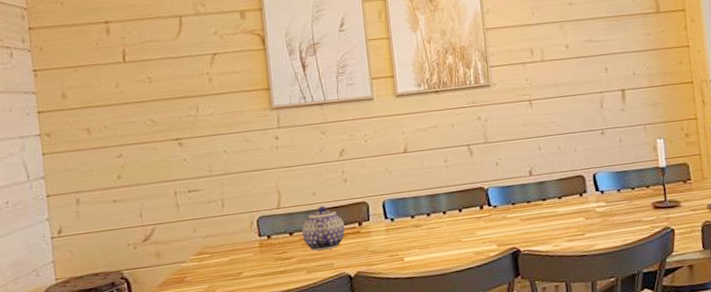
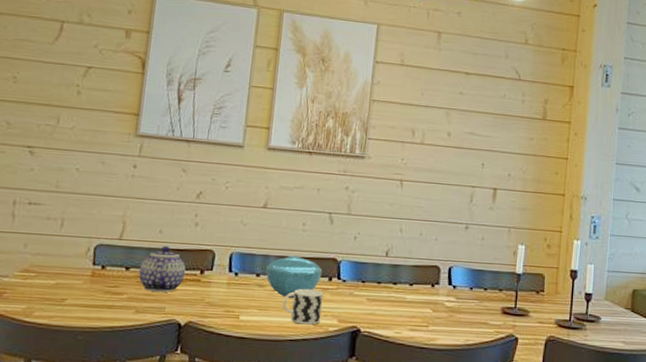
bowl: none [419,191,473,233] -> present [266,255,323,298]
cup: none [441,220,481,255] -> present [282,288,323,325]

